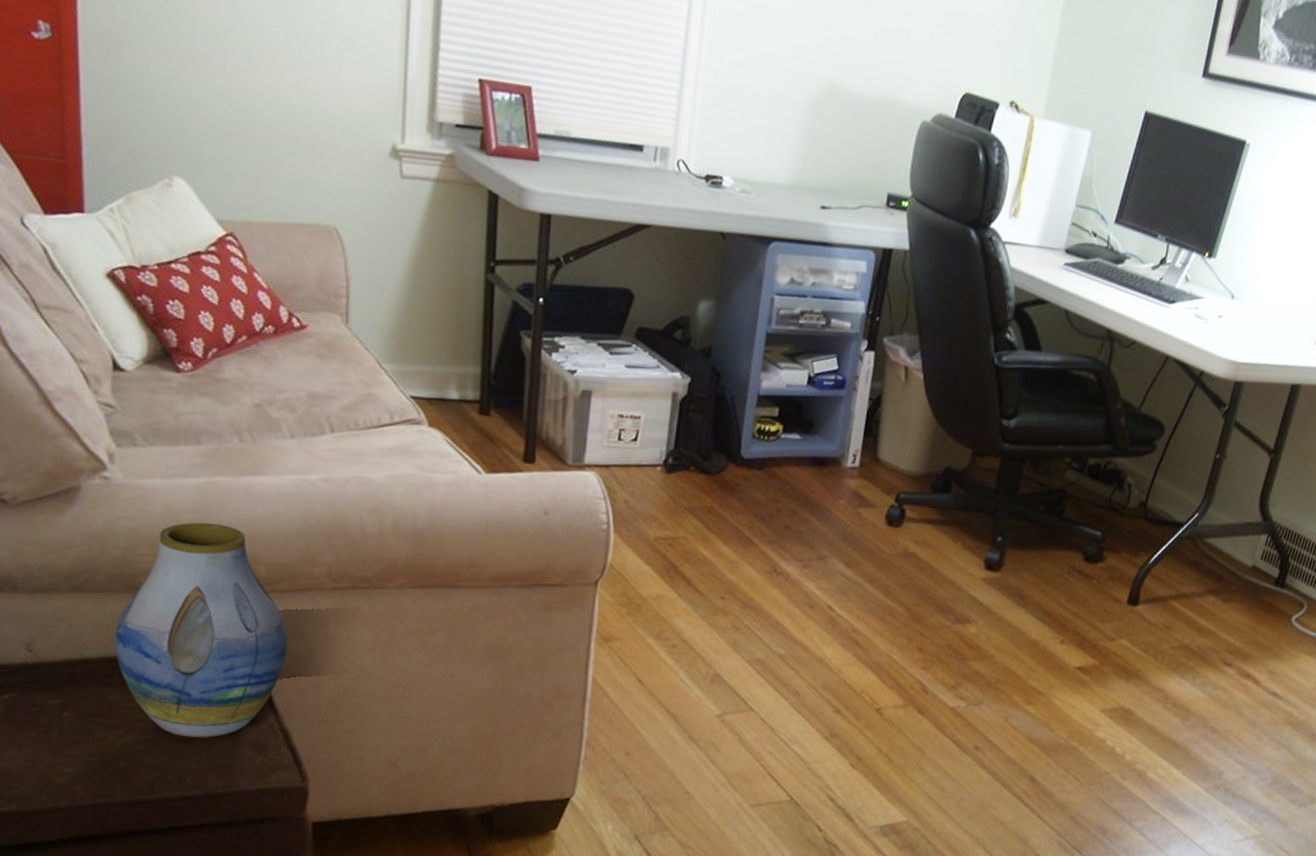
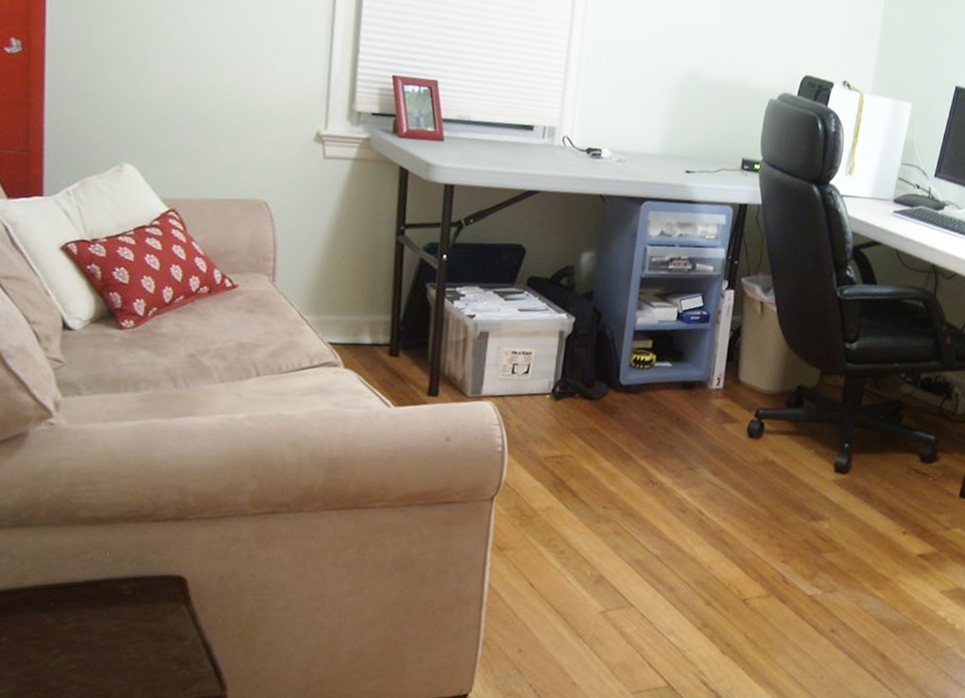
vase: present [114,522,289,739] -> none [52,459,213,656]

